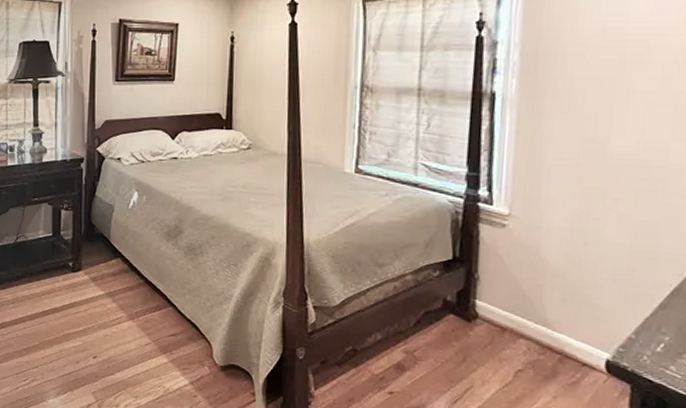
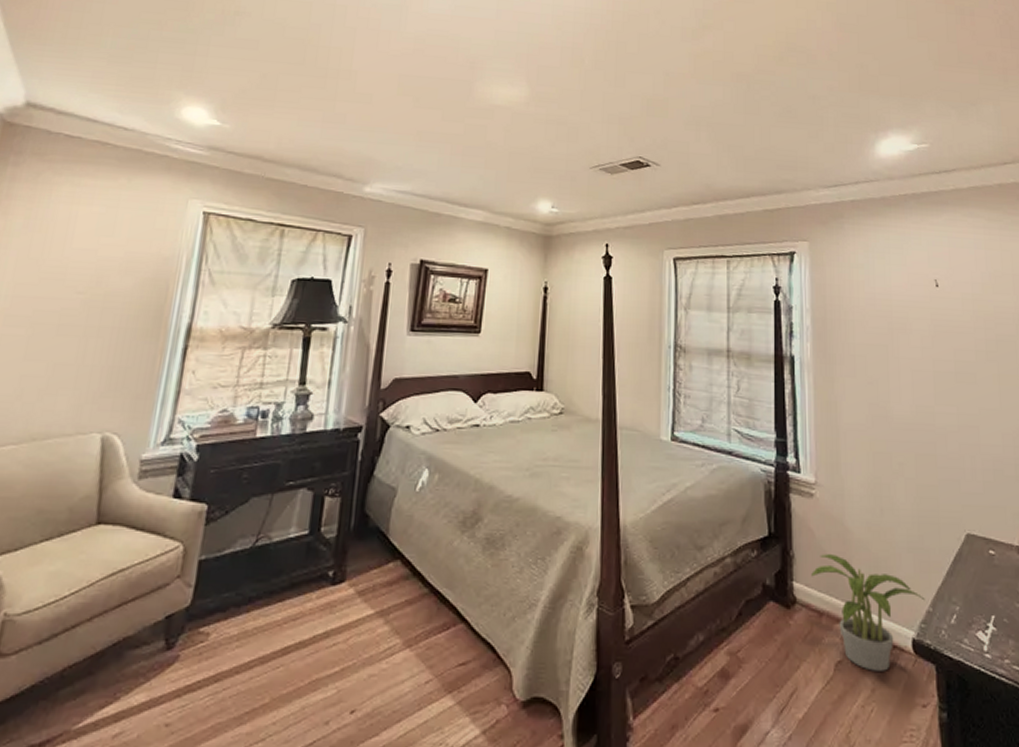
potted plant: none [496,279,627,384] -> present [811,554,925,671]

